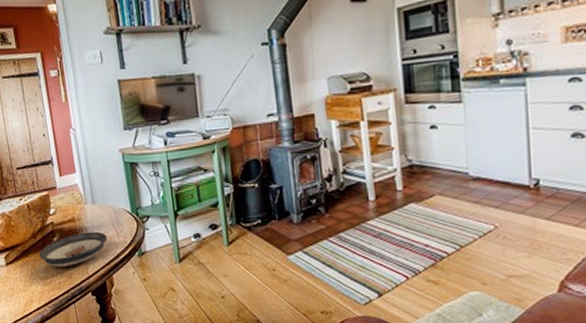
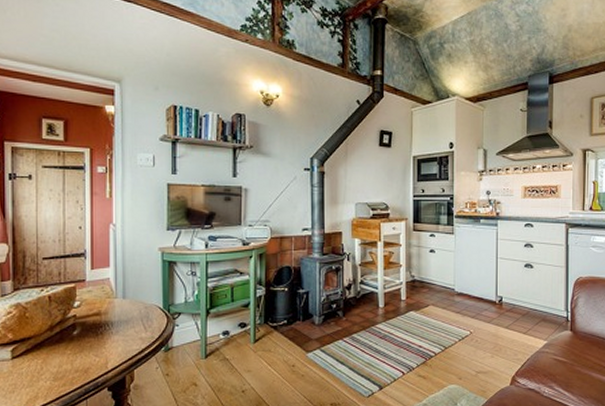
saucer: present [39,231,108,267] -> none [54,326,134,361]

